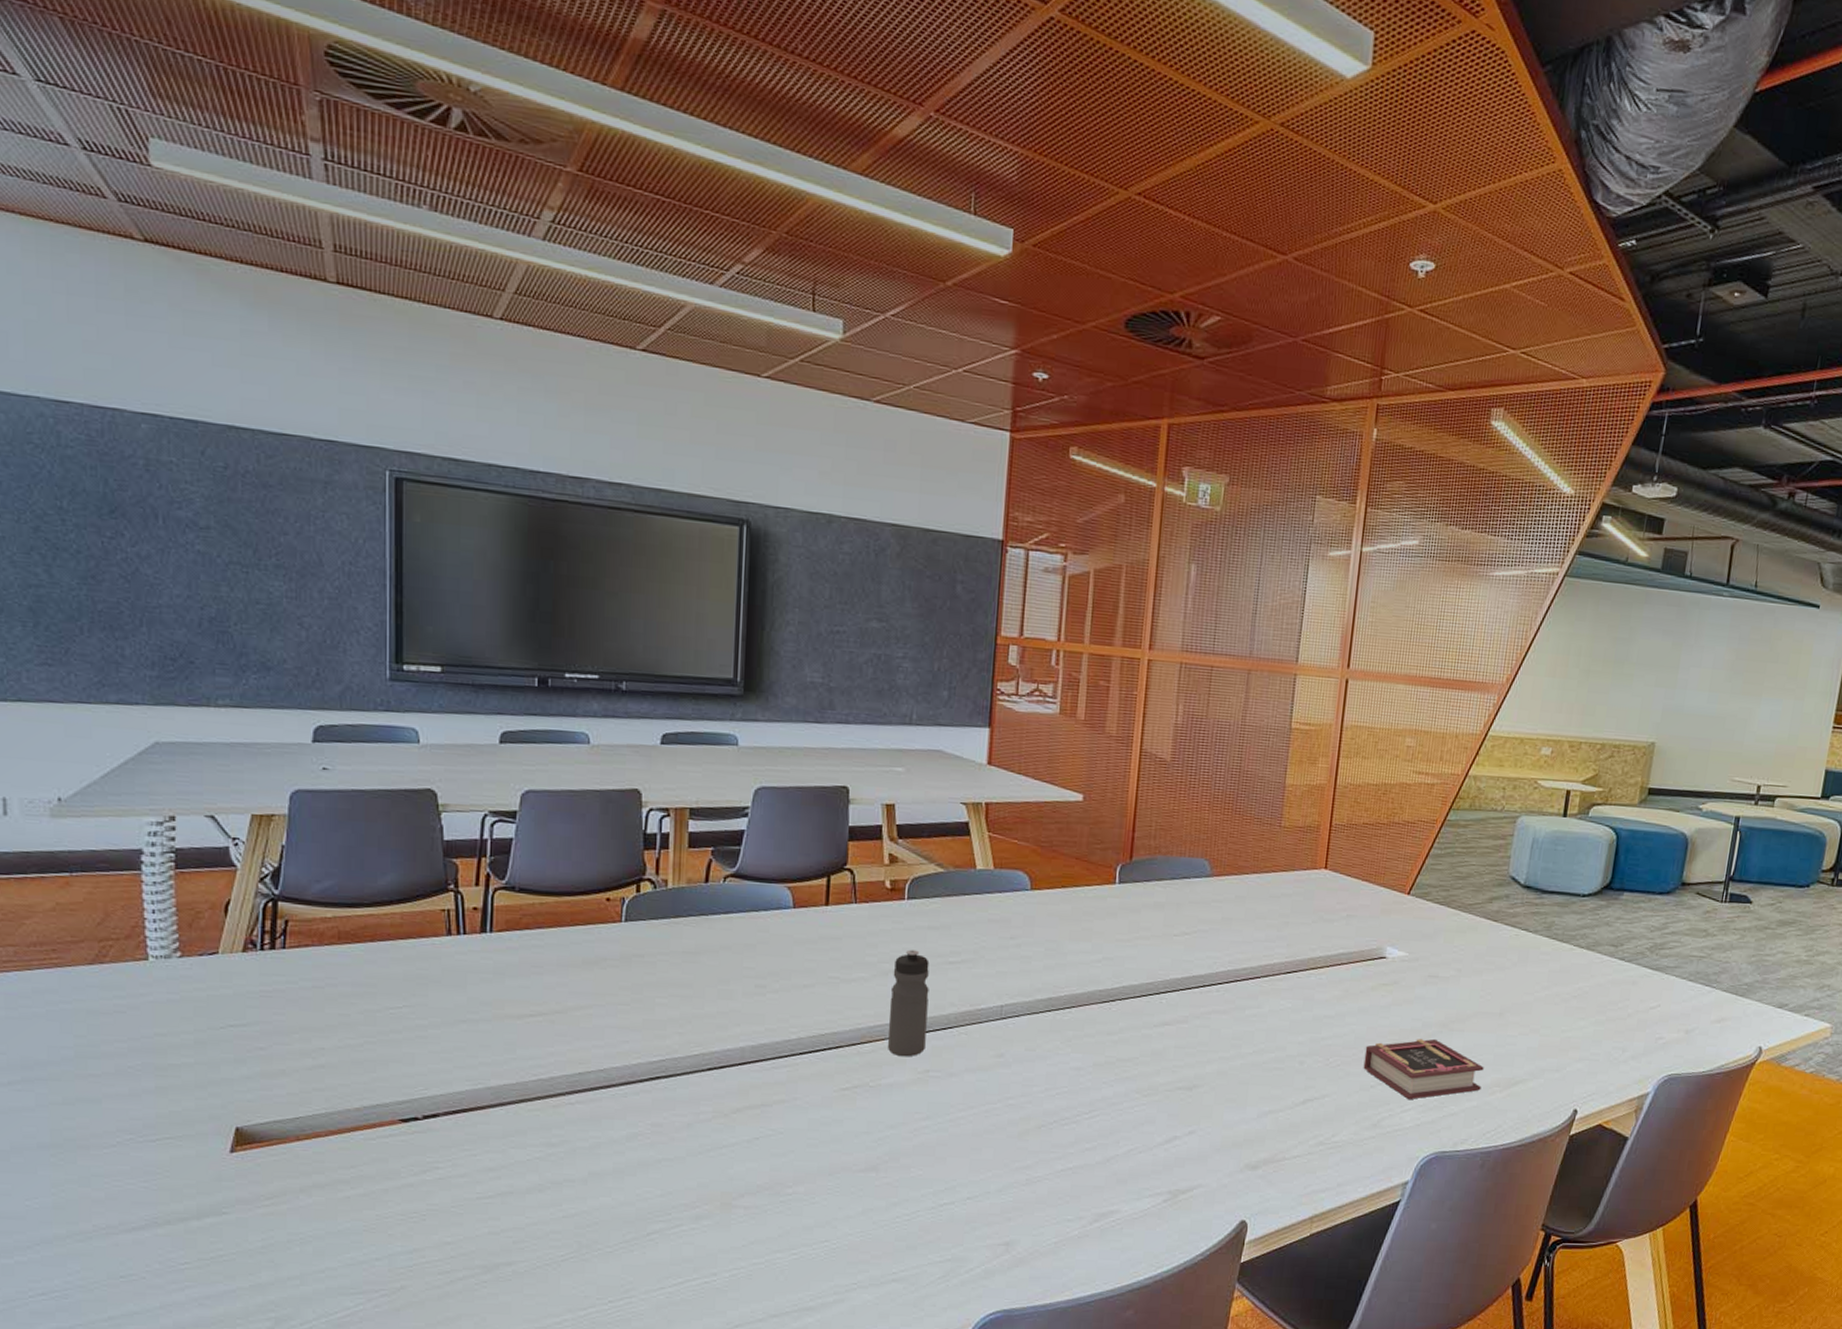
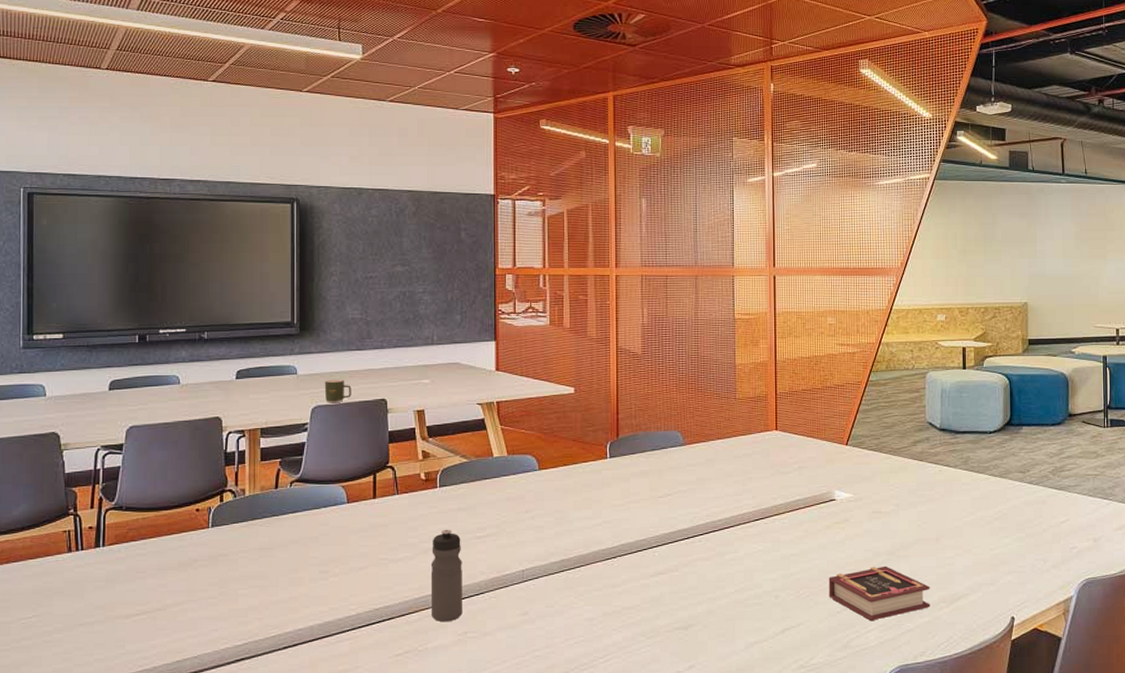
mug: none [771,756,806,785] -> present [324,379,351,402]

